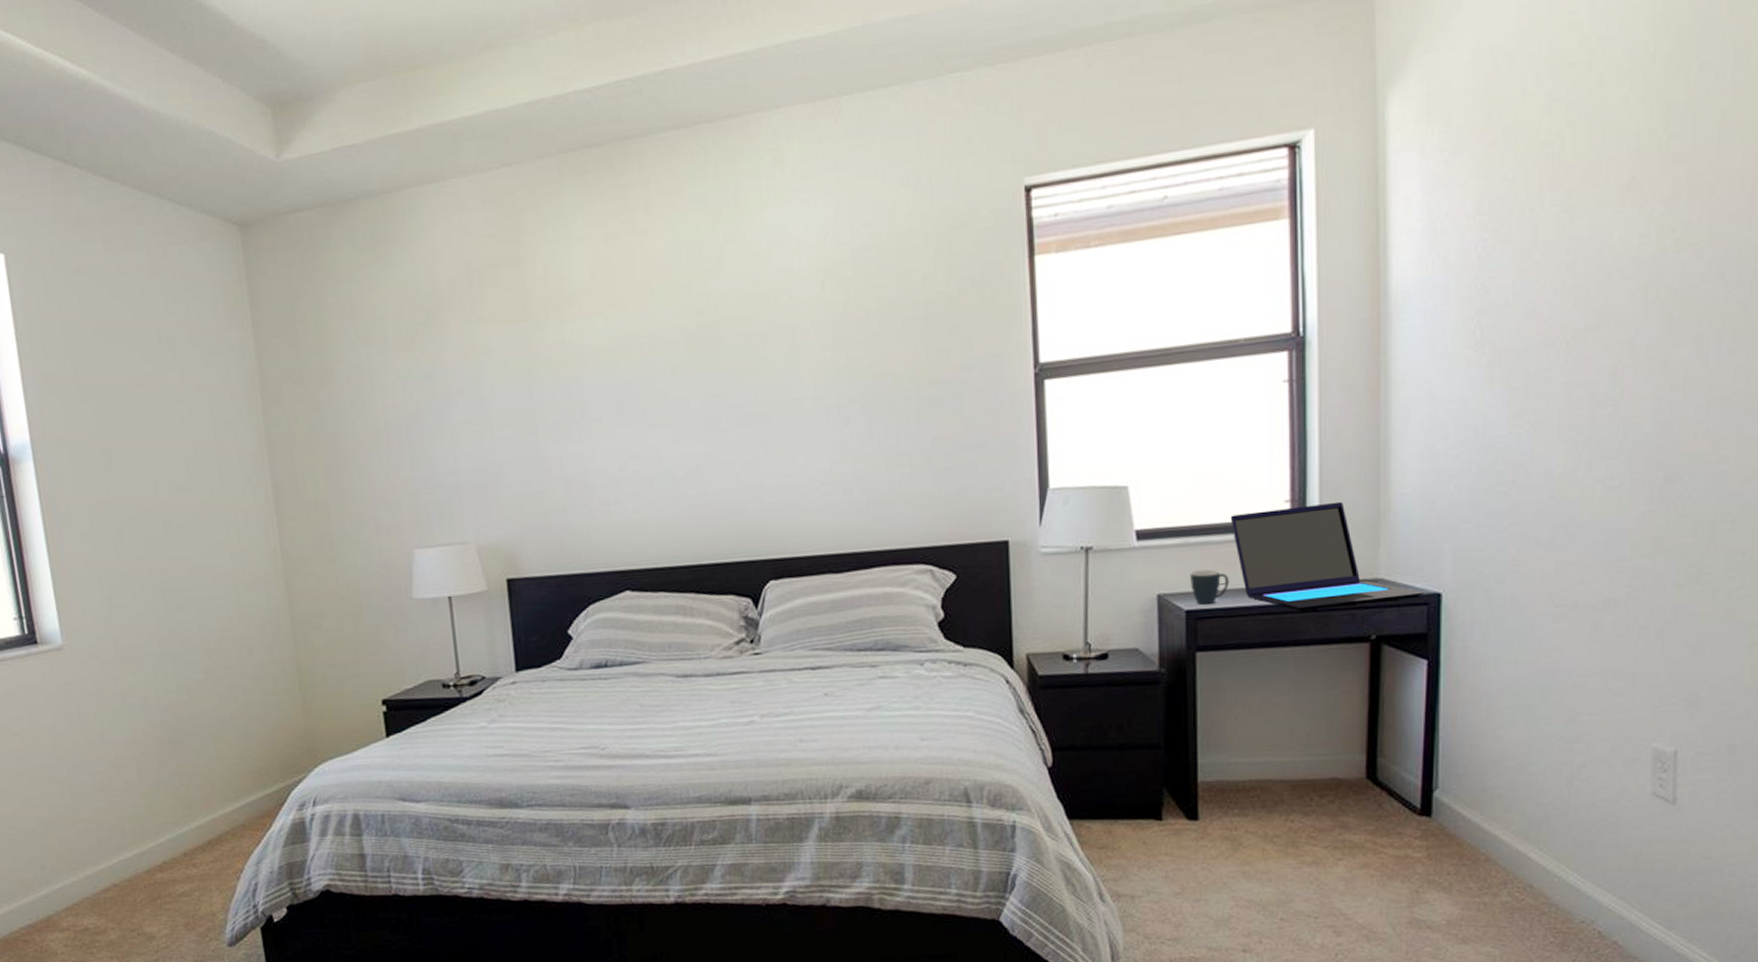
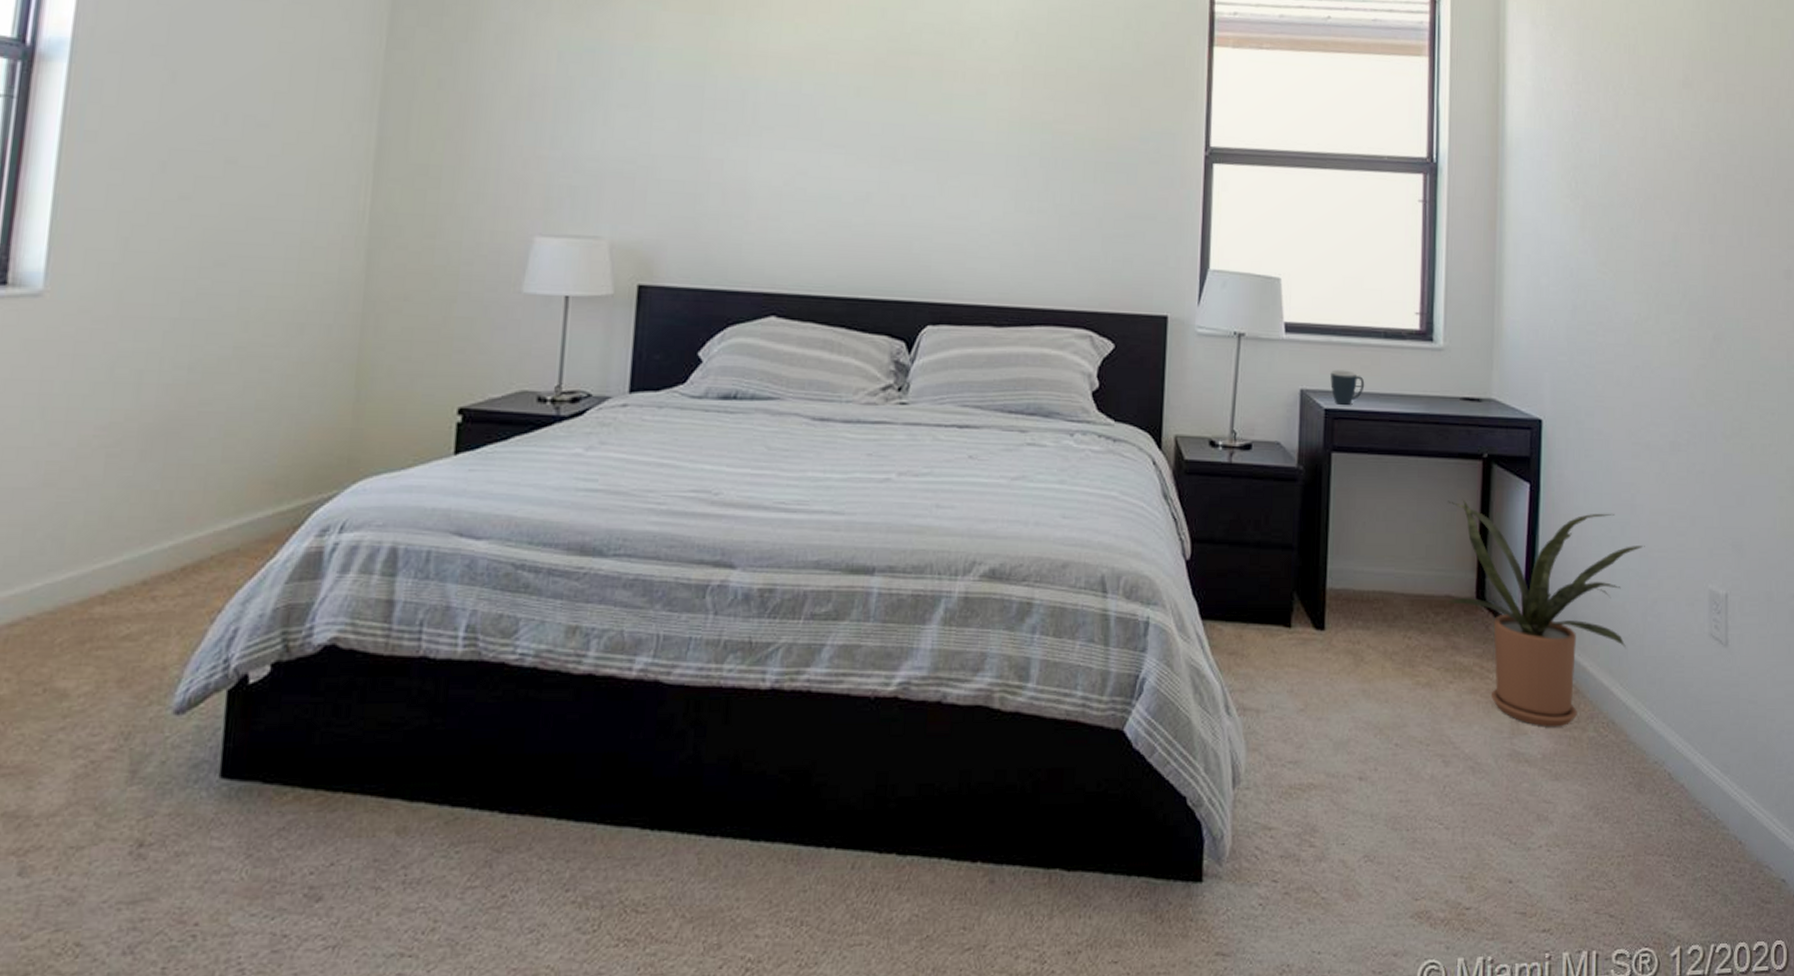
laptop: present [1230,501,1425,610] -> none [1368,319,1529,422]
house plant: none [1332,680,1571,895] -> present [1447,498,1645,727]

